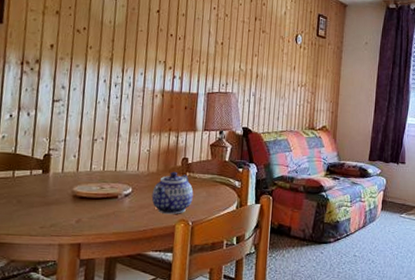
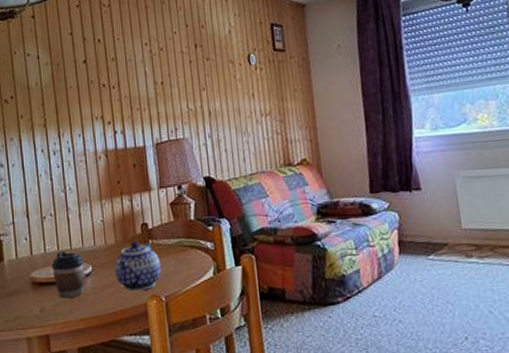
coffee cup: none [94,172,126,214] -> present [51,251,84,299]

